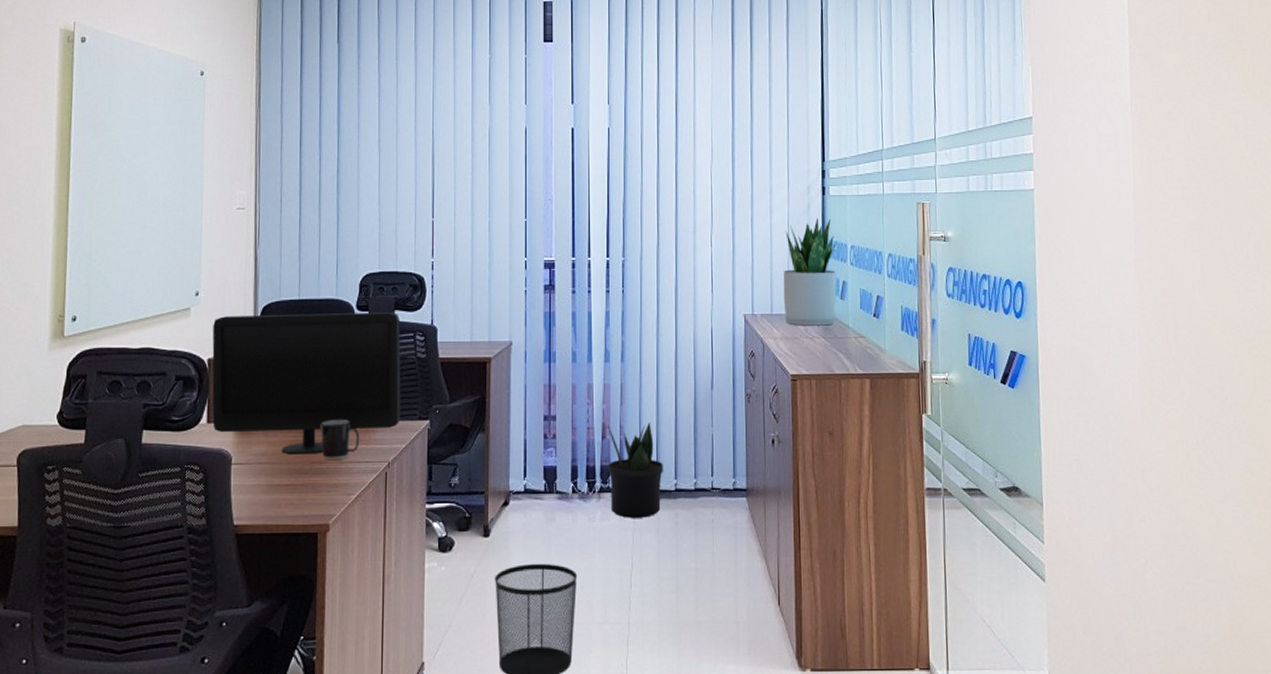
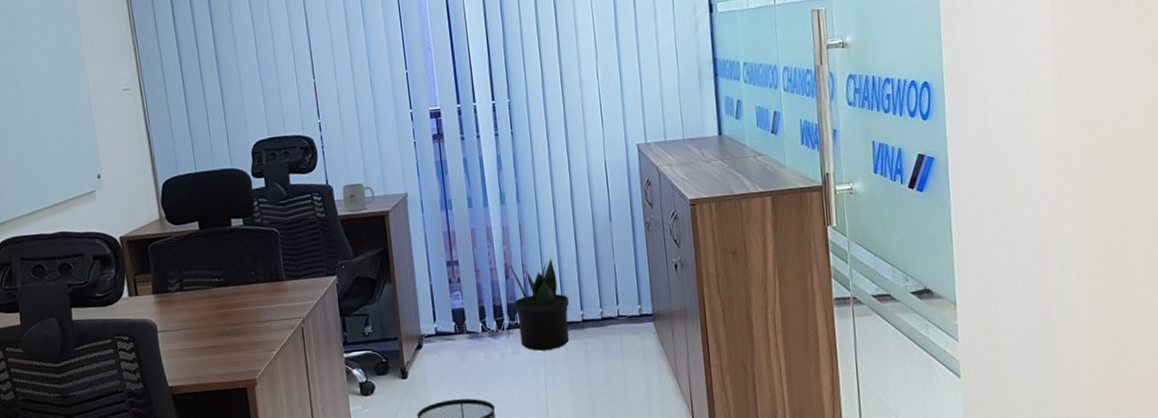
computer monitor: present [212,312,401,455] -> none [119,176,309,319]
mug: present [320,419,360,461] -> none [234,281,274,321]
mug: none [447,326,479,355] -> present [342,183,375,212]
planter: present [783,218,838,326] -> none [673,37,732,150]

